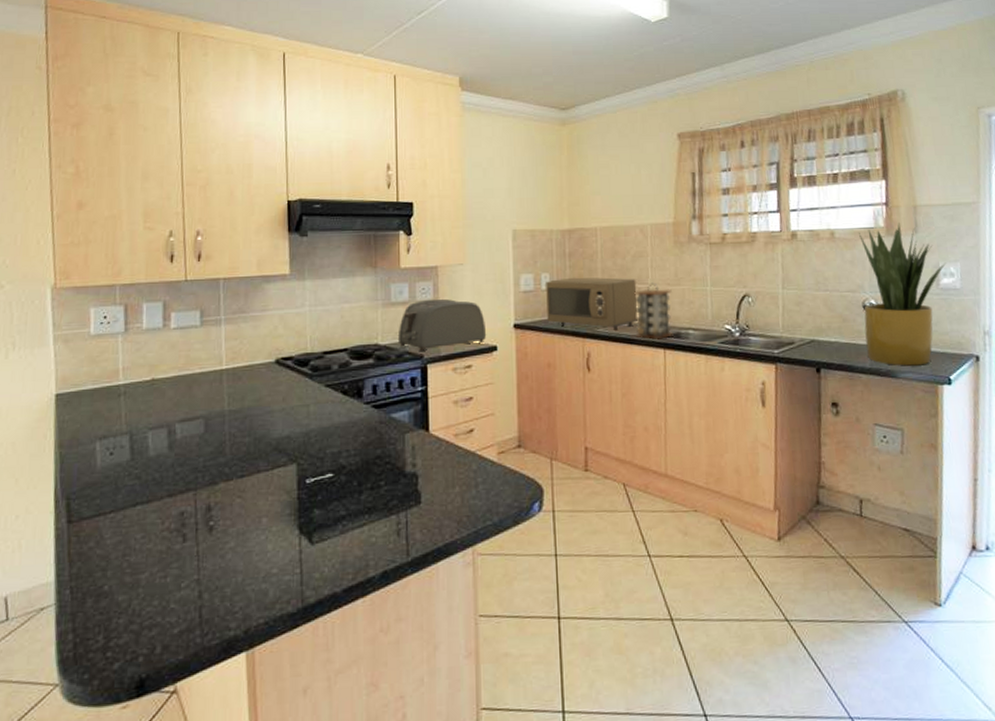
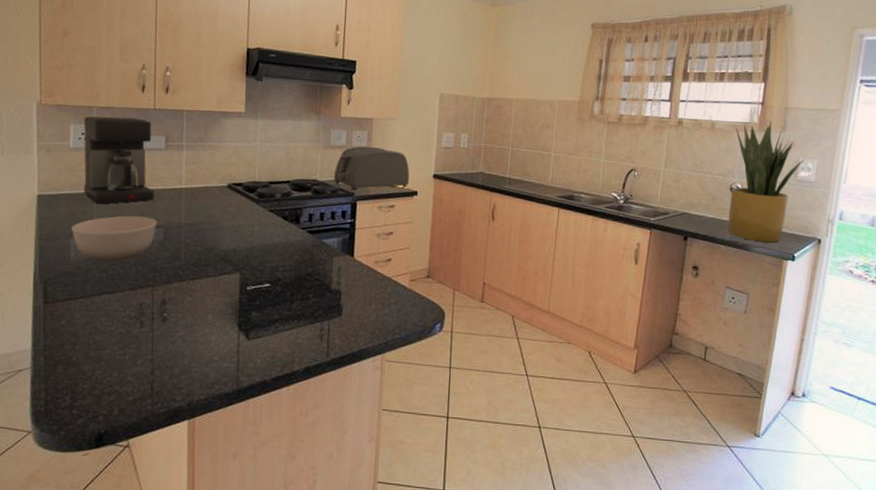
bowl: none [96,407,196,469] -> present [71,215,157,265]
coffee maker: none [105,293,191,398] -> present [83,116,155,205]
microwave: present [546,277,637,330] -> none [462,139,542,188]
spice rack: present [634,282,674,340] -> none [536,151,571,200]

